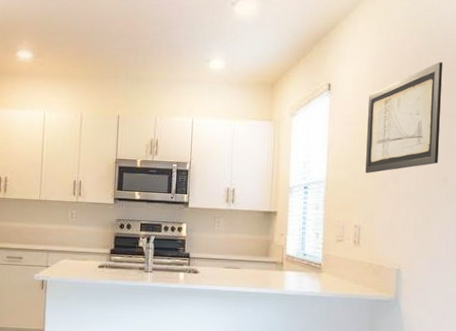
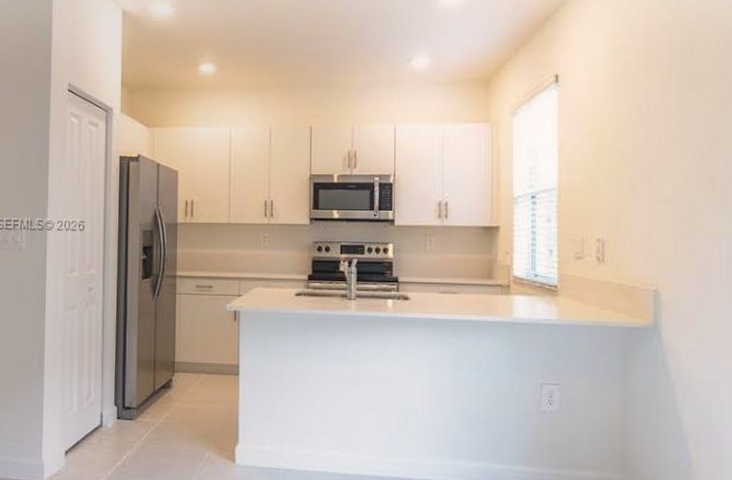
wall art: present [365,62,443,174] -> none [607,39,702,178]

